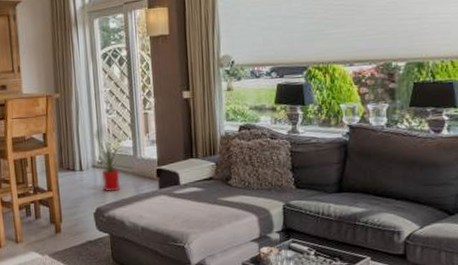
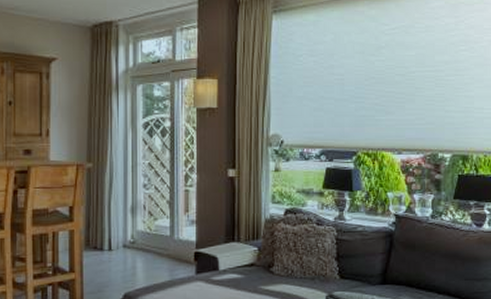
house plant: present [87,130,128,193] -> none [118,206,164,276]

